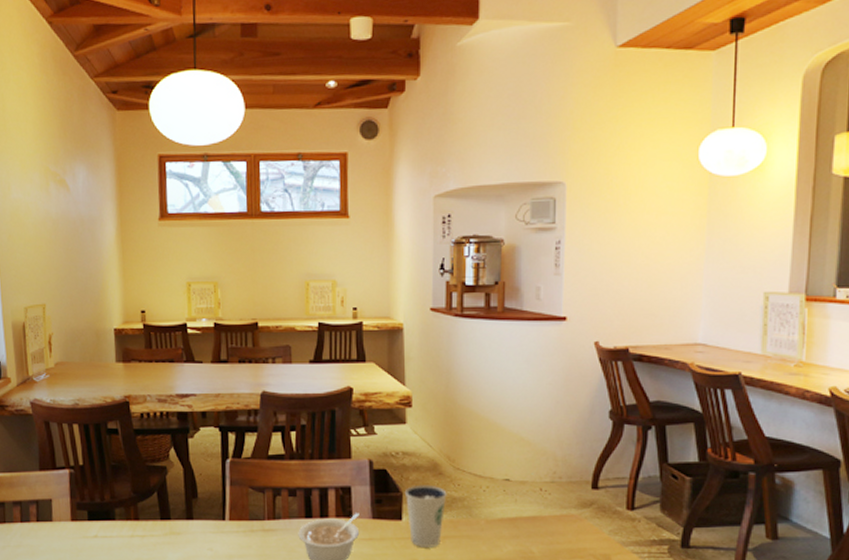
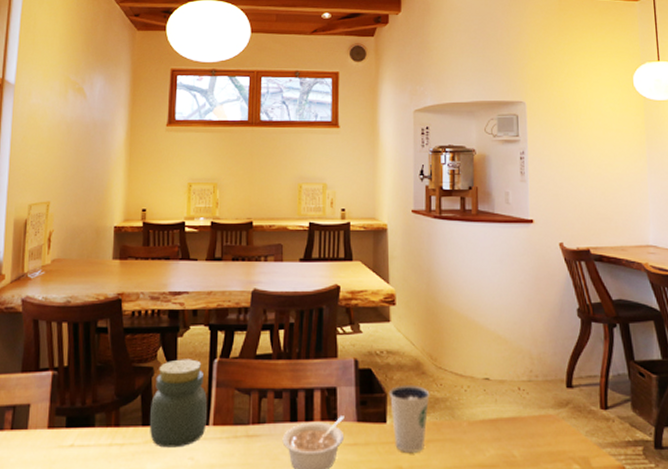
jar: none [167,459,223,540] -> present [150,359,207,448]

